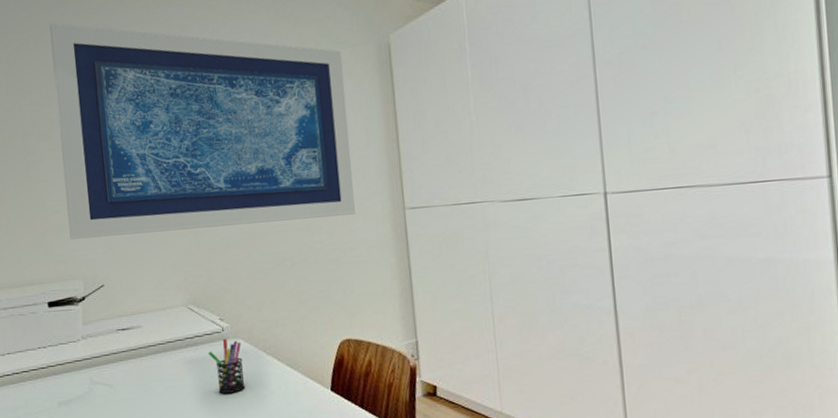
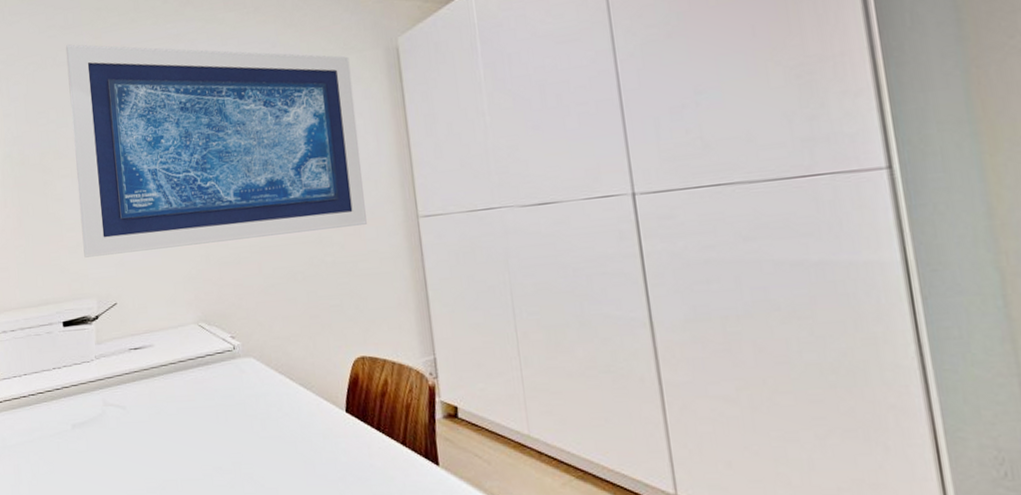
pen holder: present [208,338,245,394] -> none [220,356,258,416]

